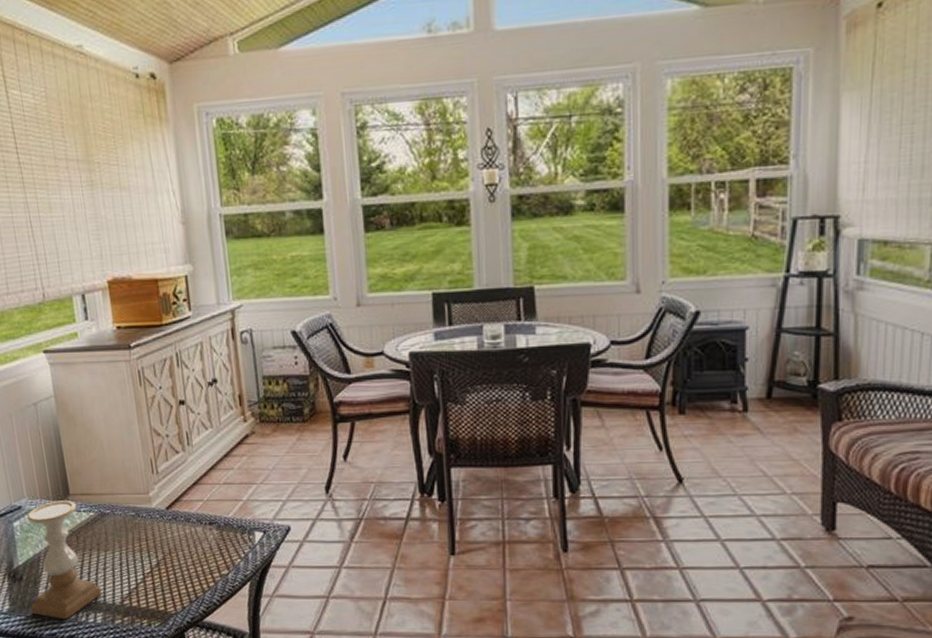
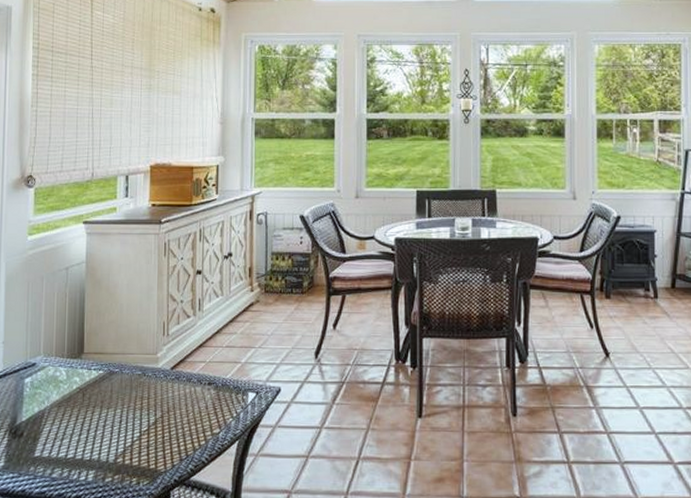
candle holder: present [27,500,102,620] -> none [25,358,98,477]

